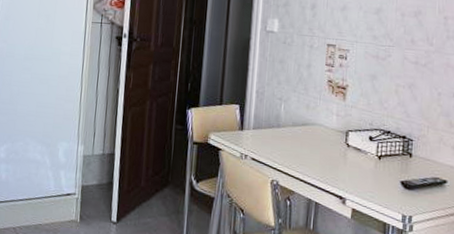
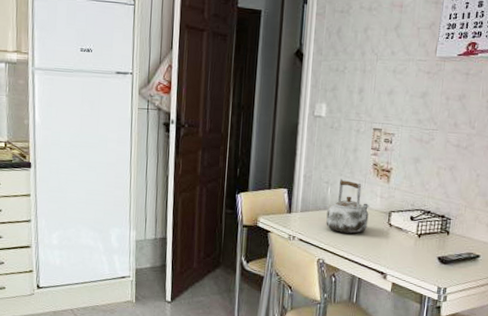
kettle: none [279,95,325,154] -> present [326,179,370,234]

